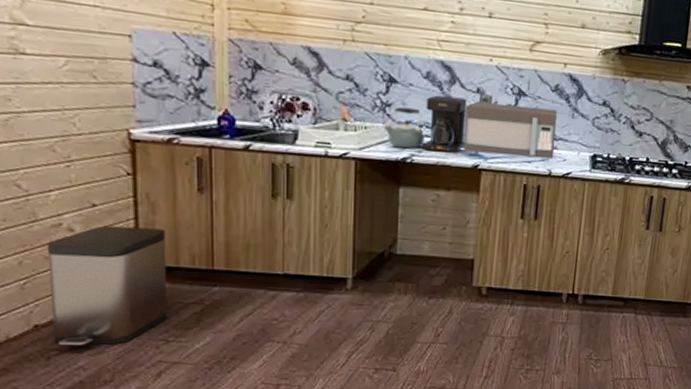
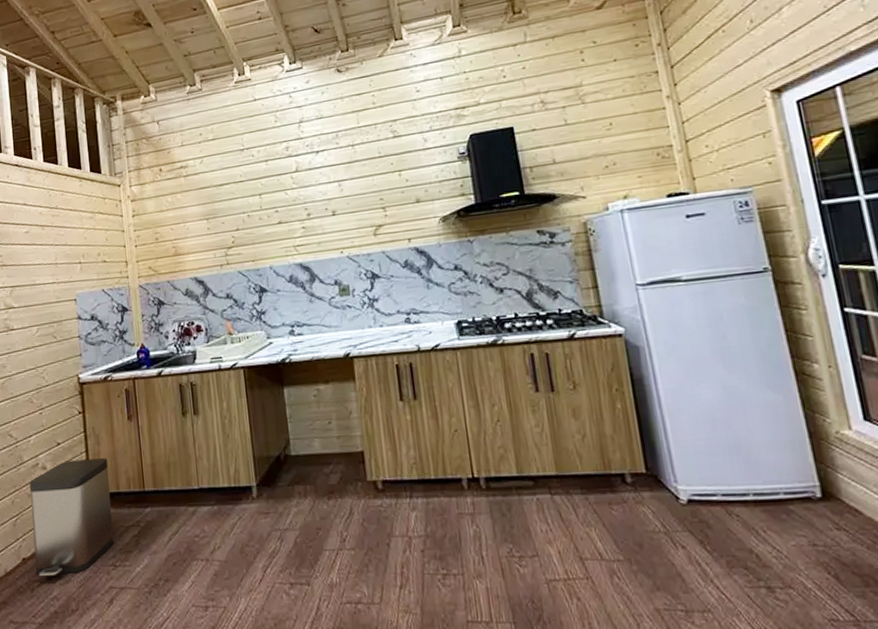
kettle: present [382,106,425,149] -> none [261,310,298,351]
coffee maker: present [421,95,467,153] -> none [293,292,334,348]
microwave: present [464,101,557,162] -> none [327,284,419,344]

